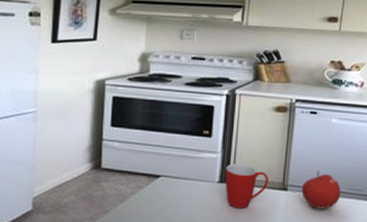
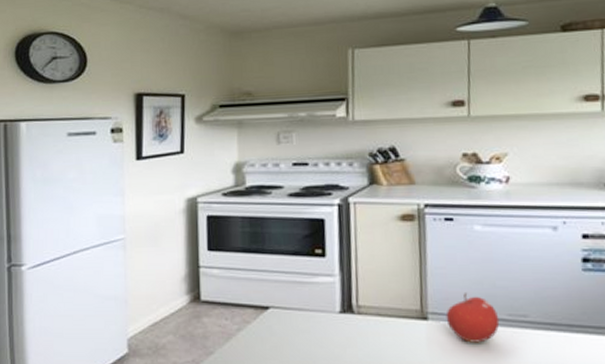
mug: present [225,163,268,209] -> none [347,288,402,346]

